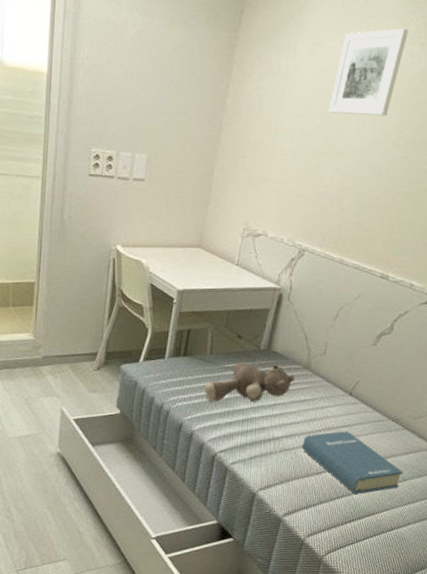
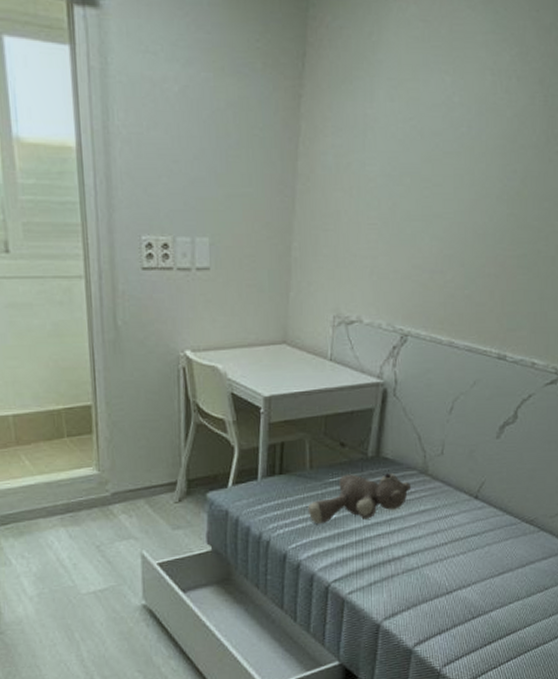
hardback book: present [301,431,403,494] -> none [427,540,544,611]
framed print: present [328,28,408,117] -> none [418,60,501,169]

